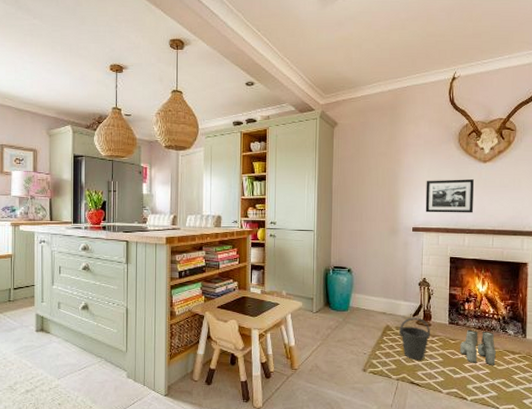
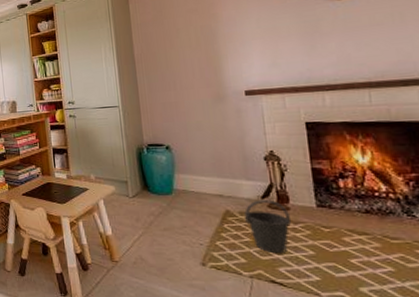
picture frame: present [425,179,474,213] -> none [256,22,332,71]
boots: present [460,329,496,365] -> none [339,213,402,262]

